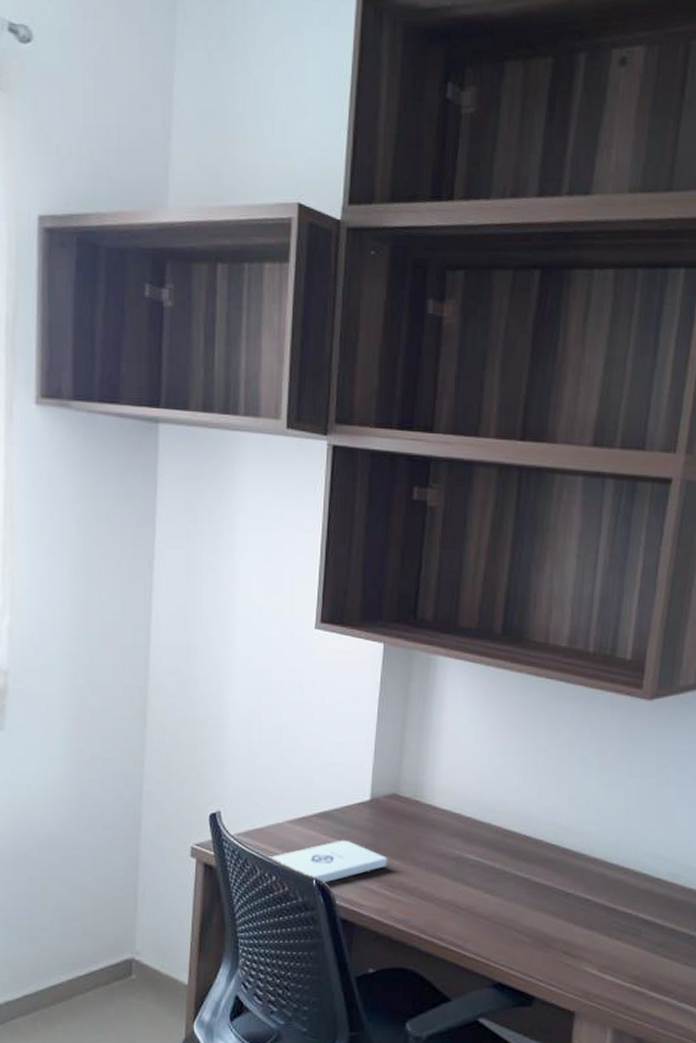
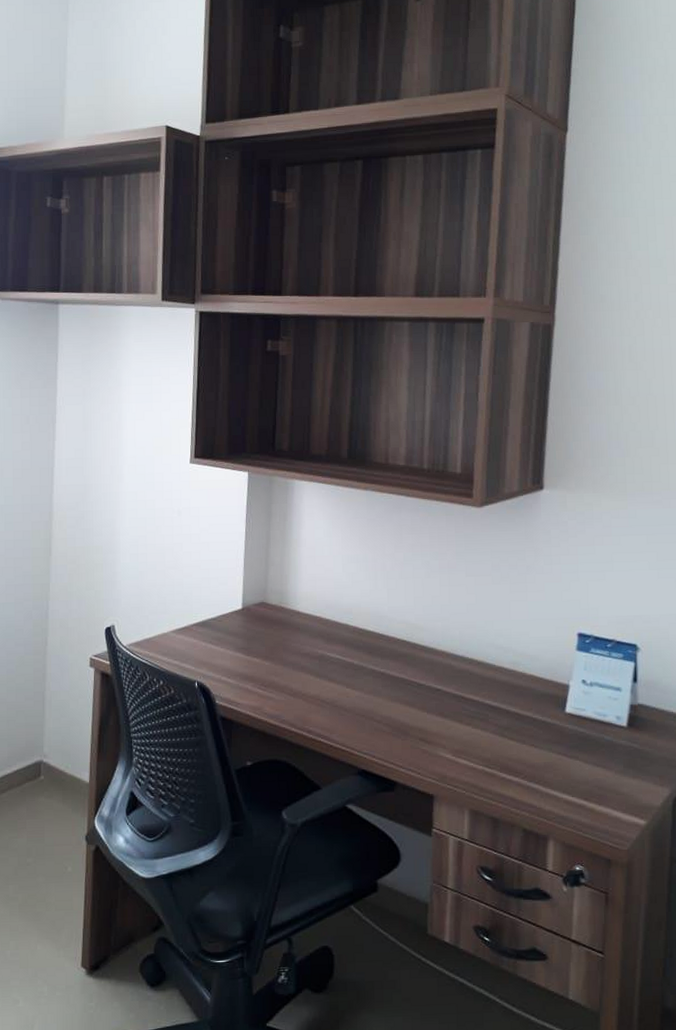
notepad: present [269,840,388,884] -> none [156,645,260,686]

